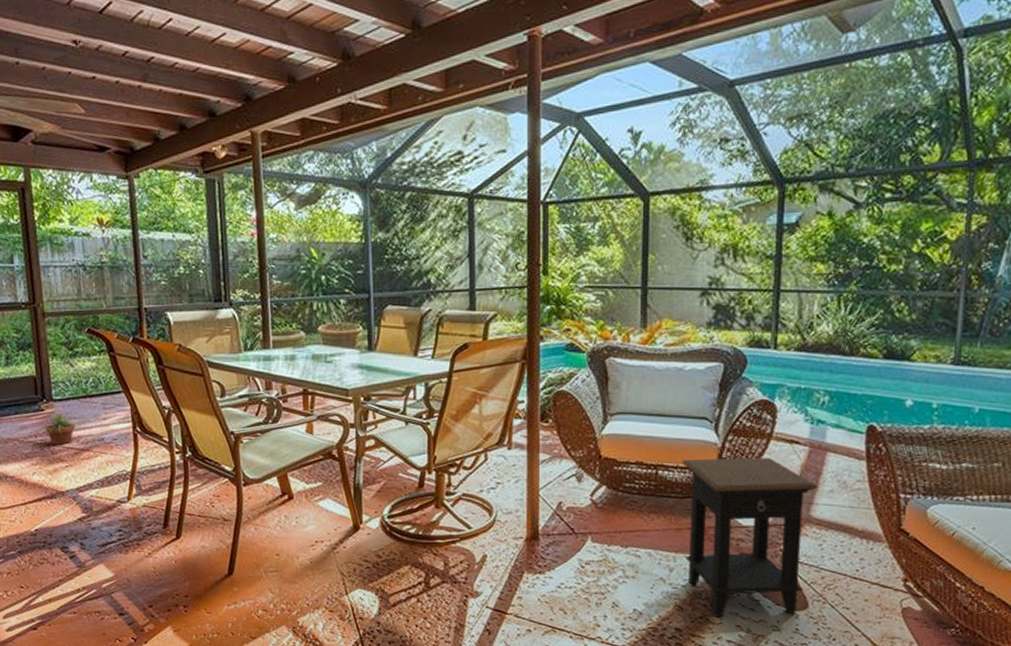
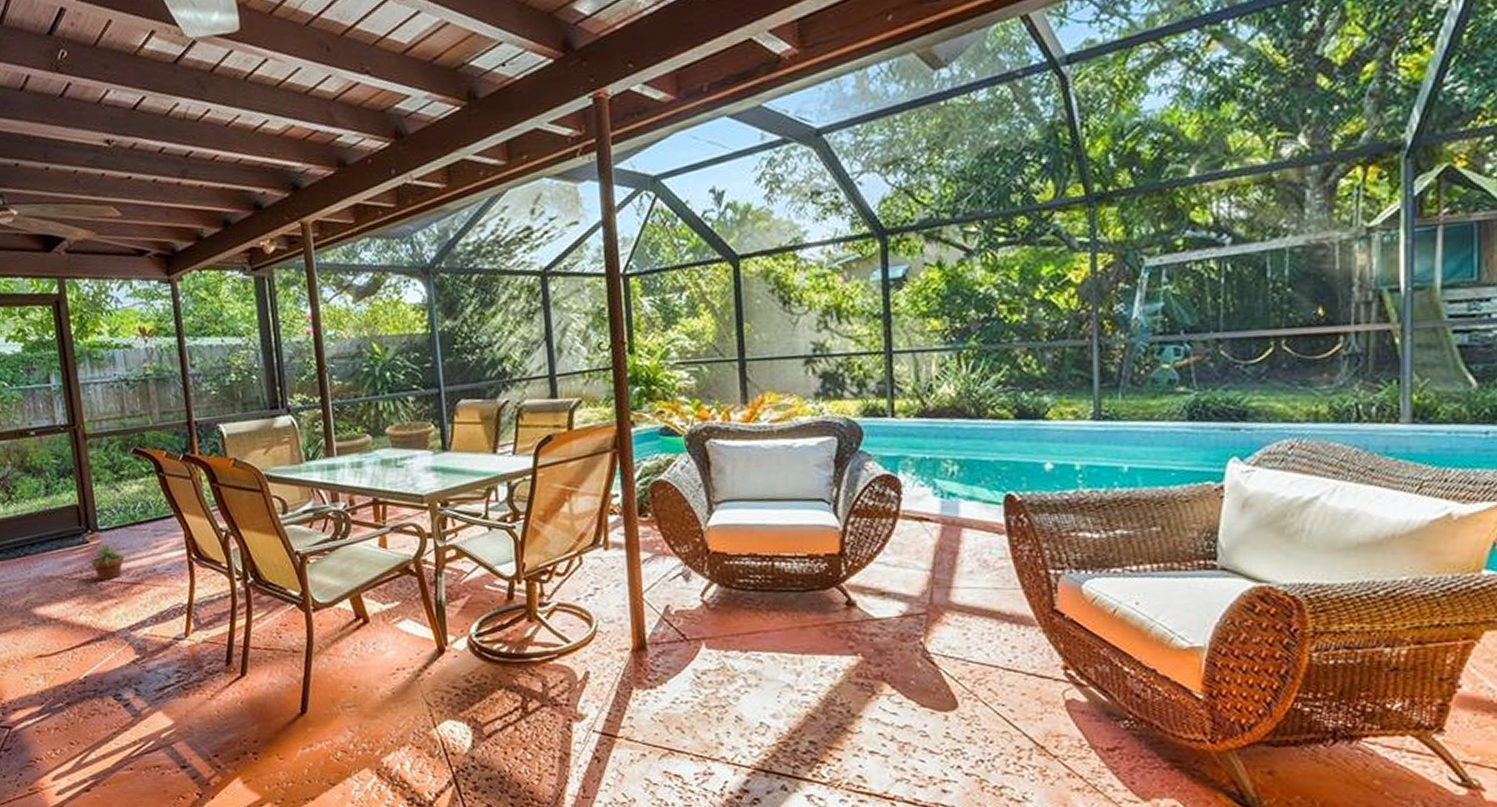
side table: present [682,458,818,617] -> none [800,539,956,725]

